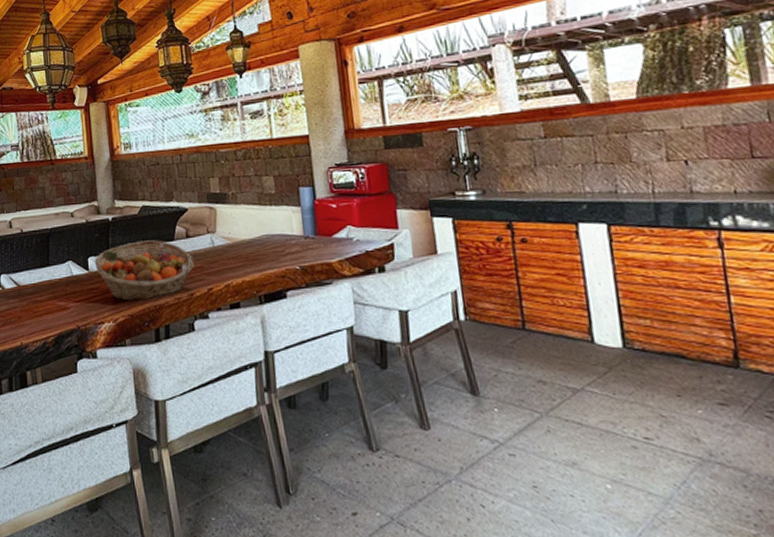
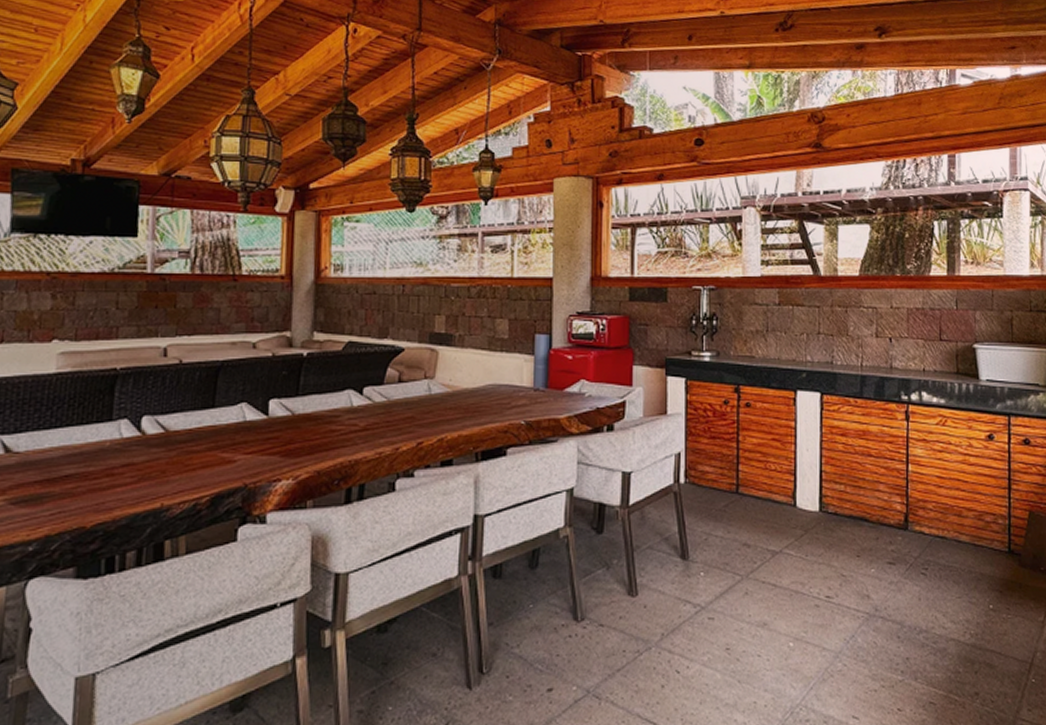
fruit basket: present [94,240,194,301] -> none [277,383,404,454]

